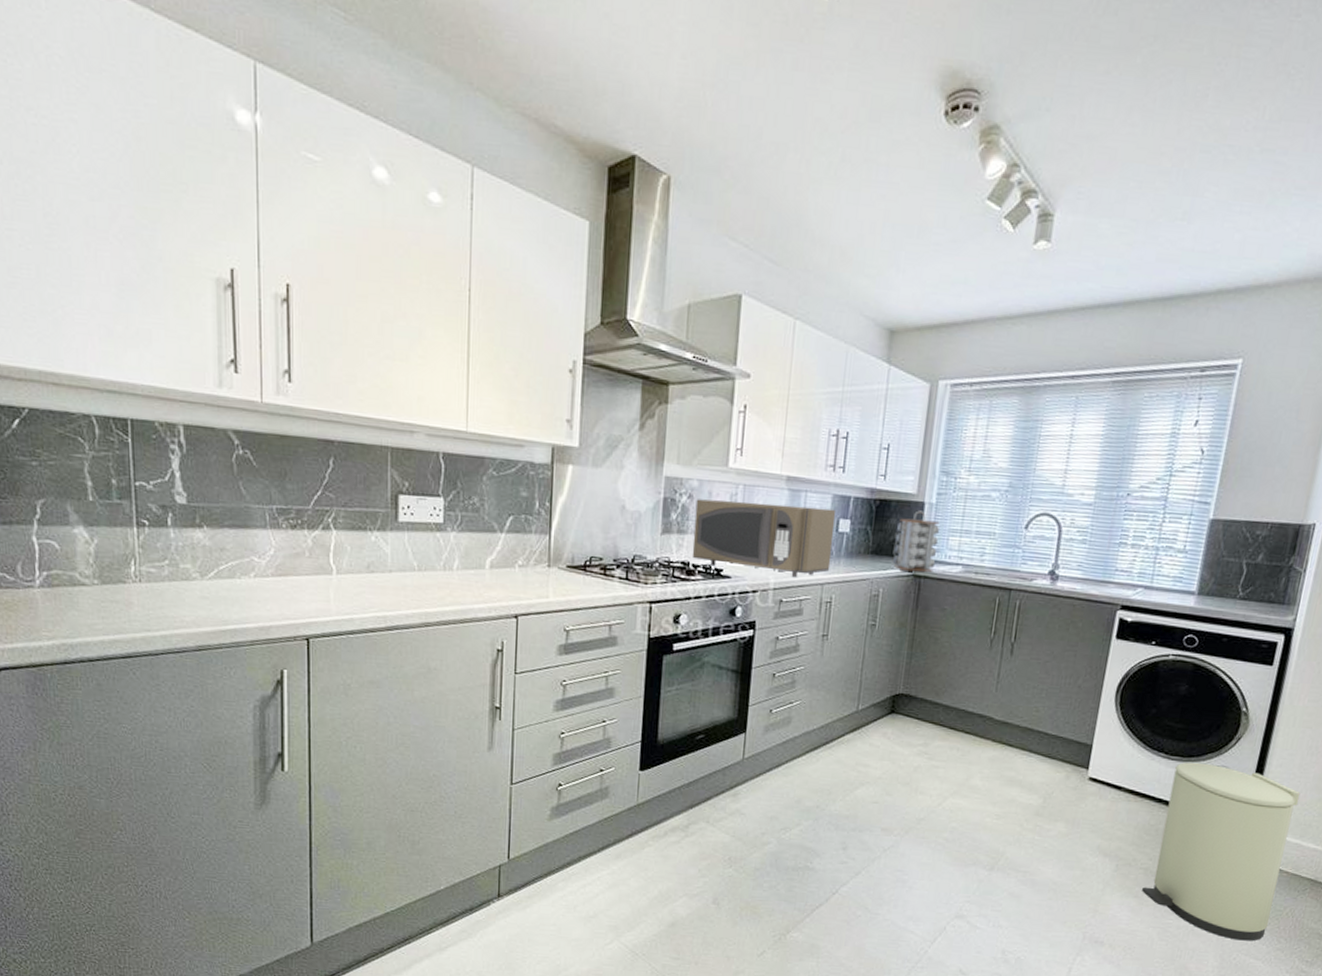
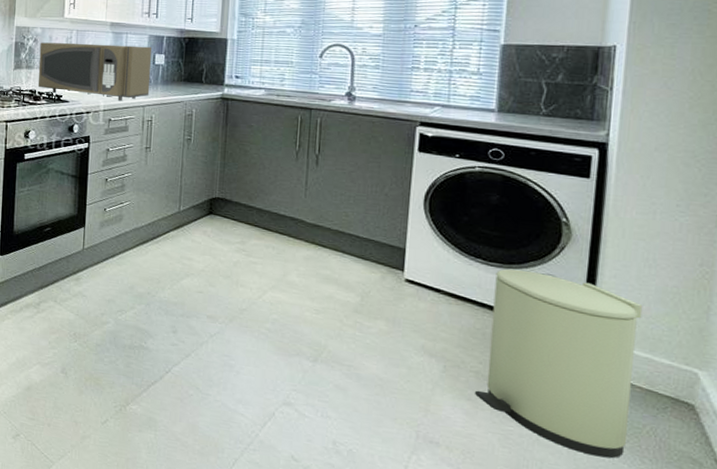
spice rack: present [893,510,940,573] -> none [203,45,243,96]

